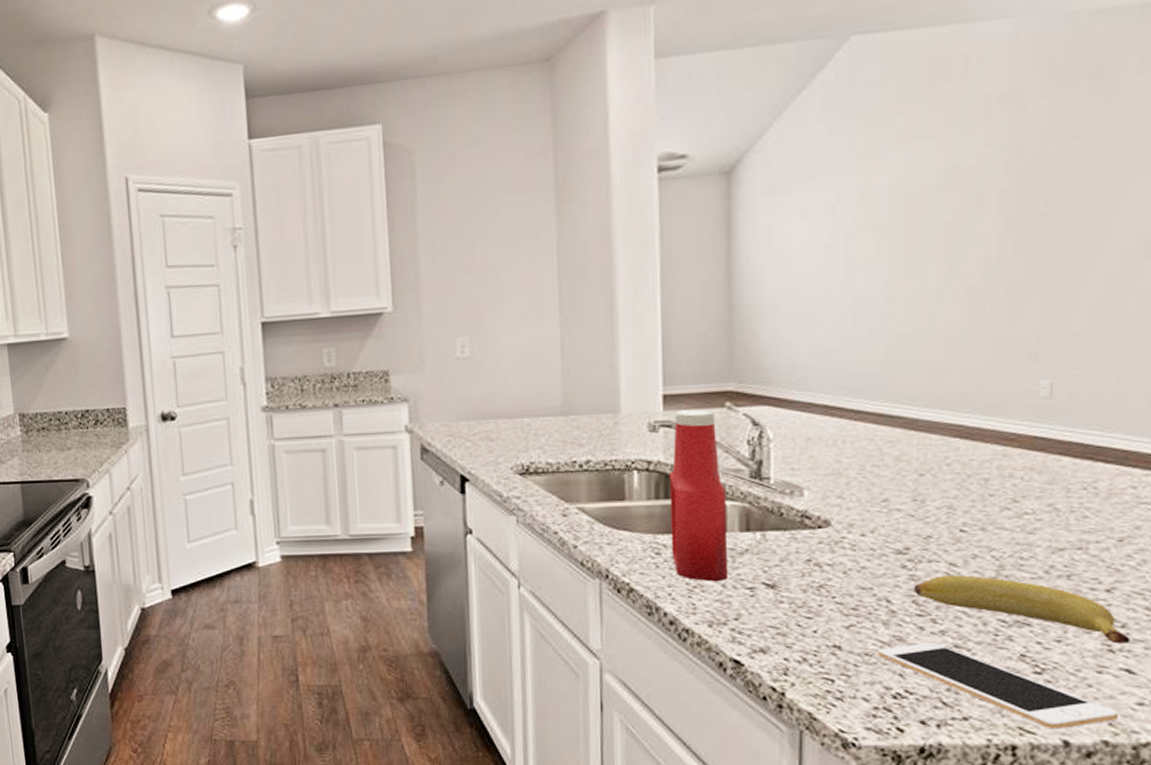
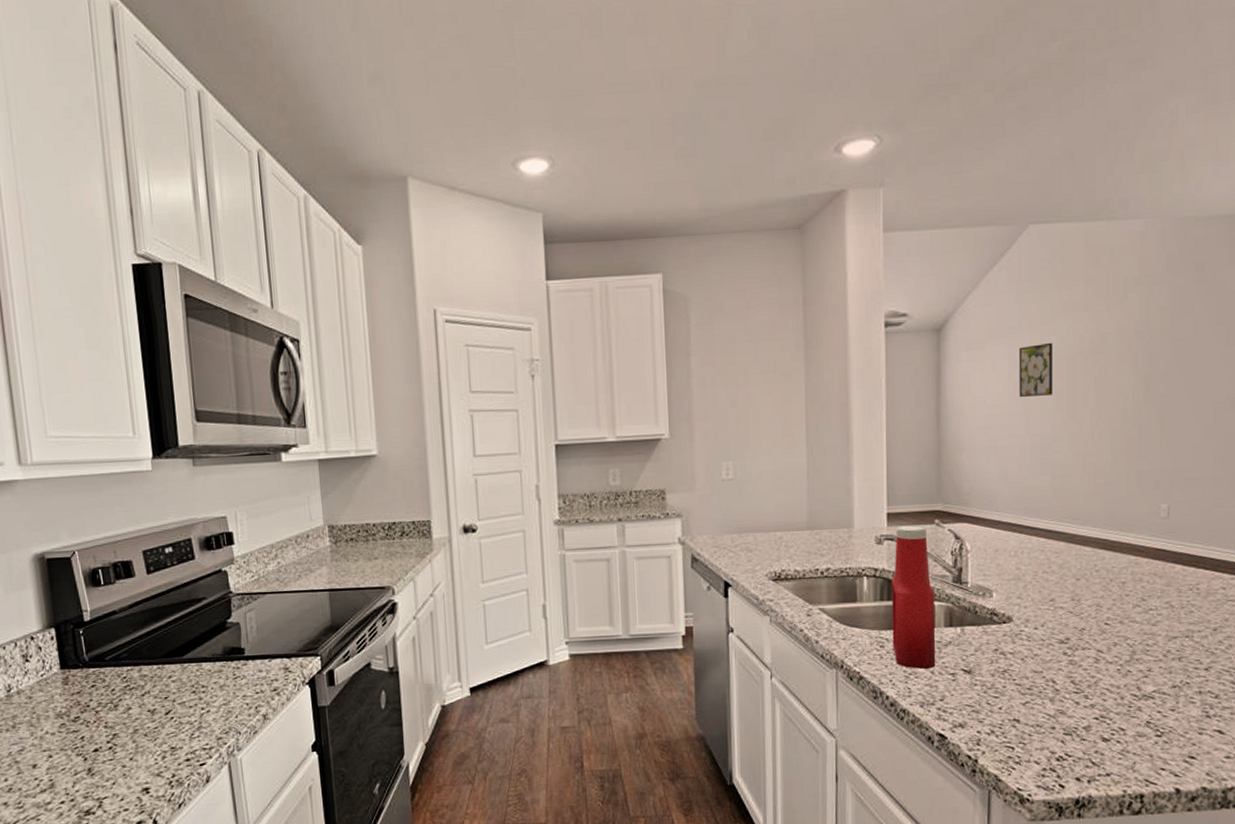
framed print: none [837,180,884,250] -> present [1018,342,1053,397]
cell phone: present [877,643,1120,730] -> none [1045,714,1214,780]
banana: present [913,575,1131,644] -> none [1072,659,1221,711]

